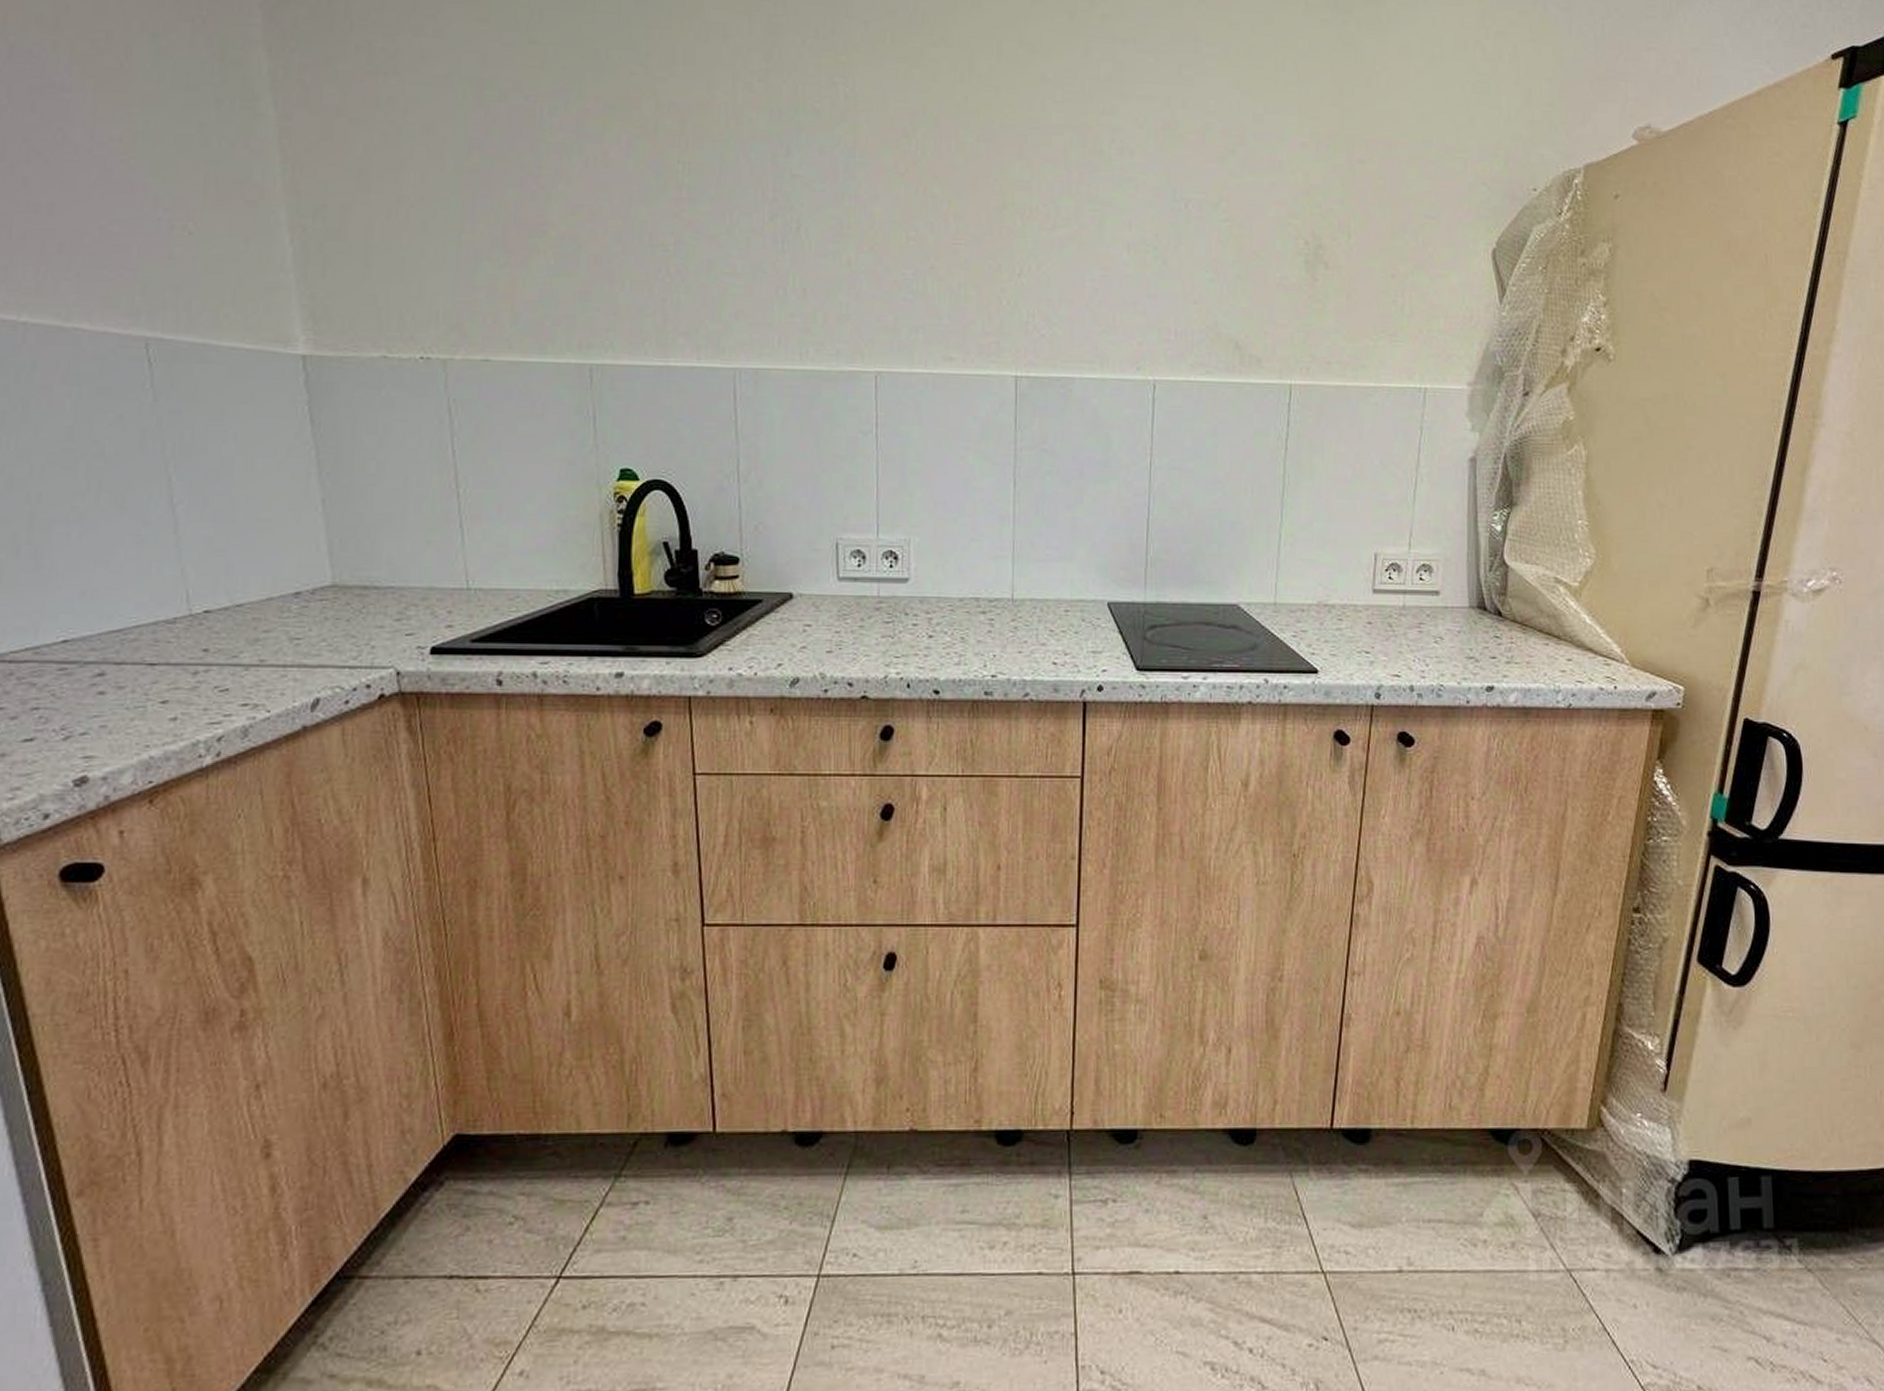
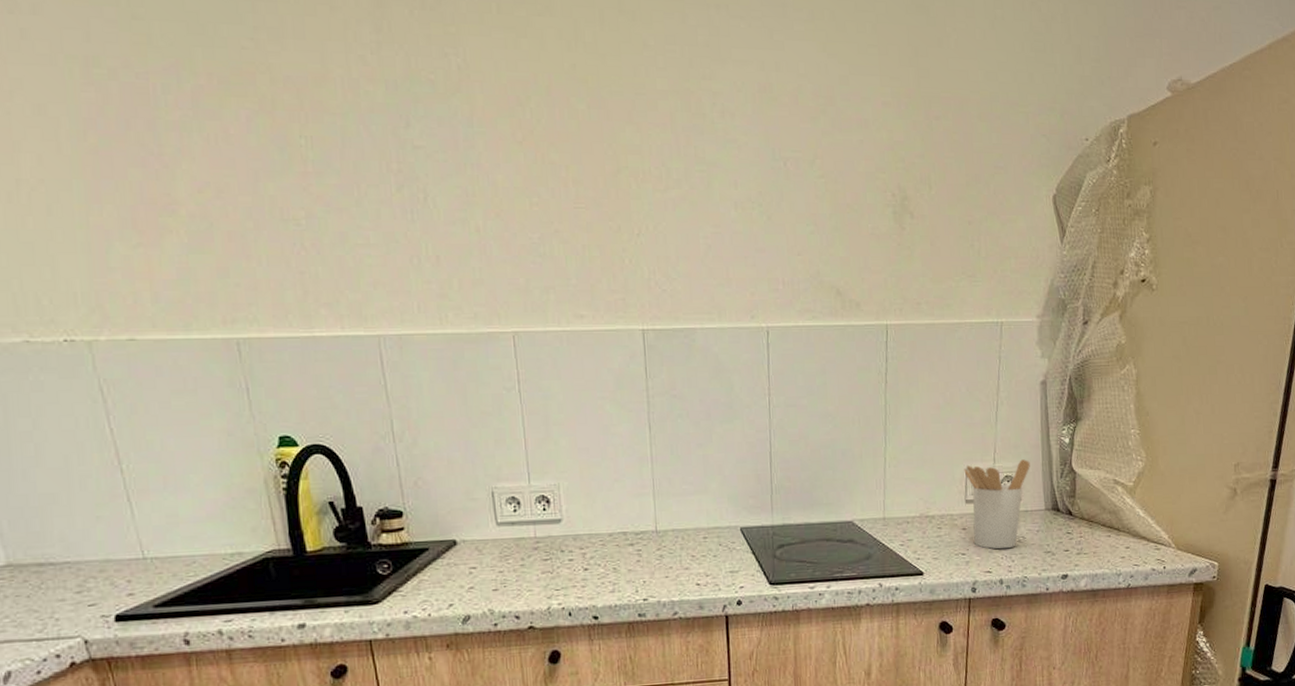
utensil holder: none [1373,547,1453,650] -> present [964,459,1030,550]

